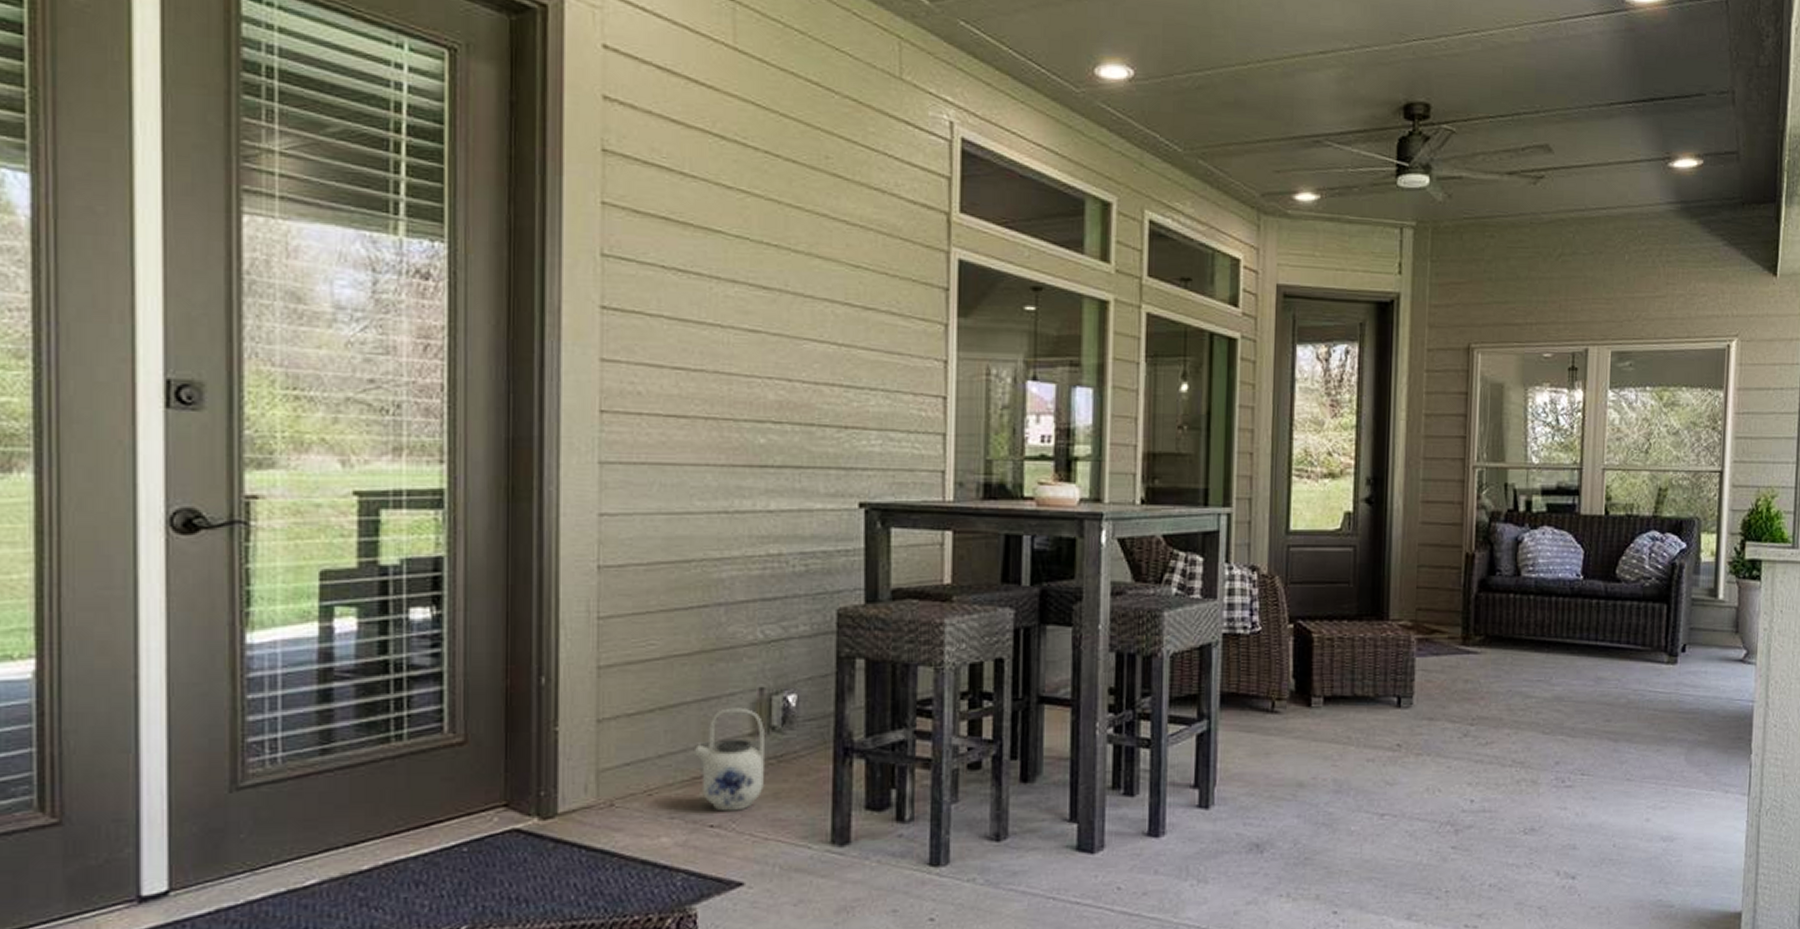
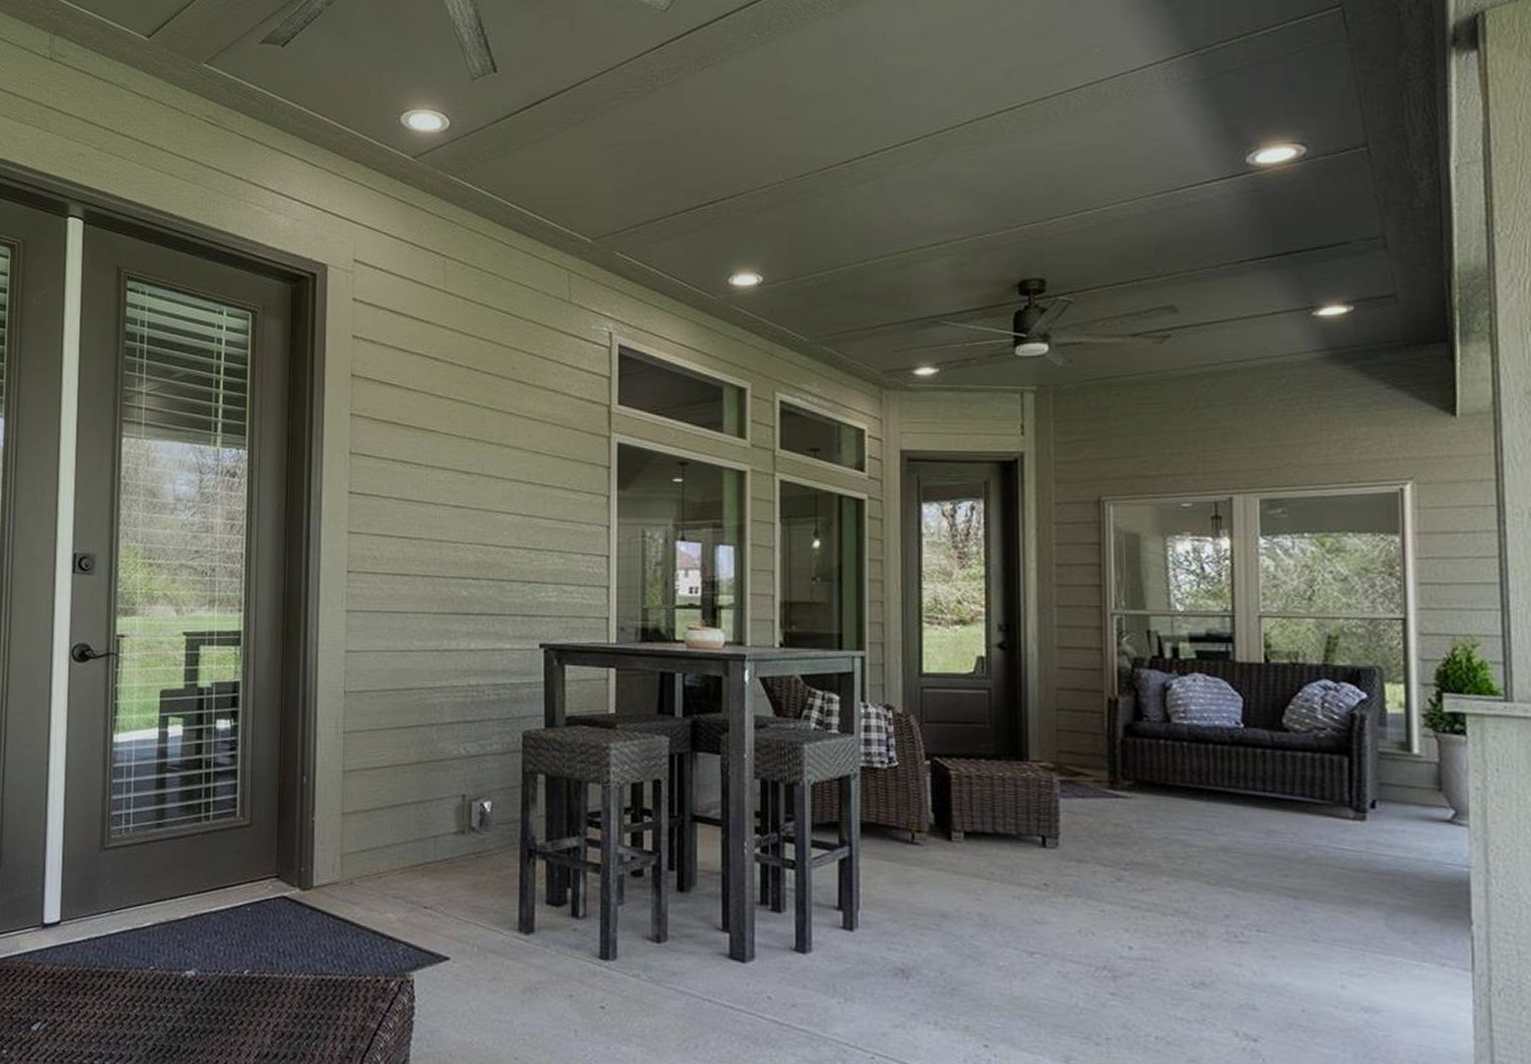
teapot: present [693,707,766,812] -> none [412,809,467,896]

